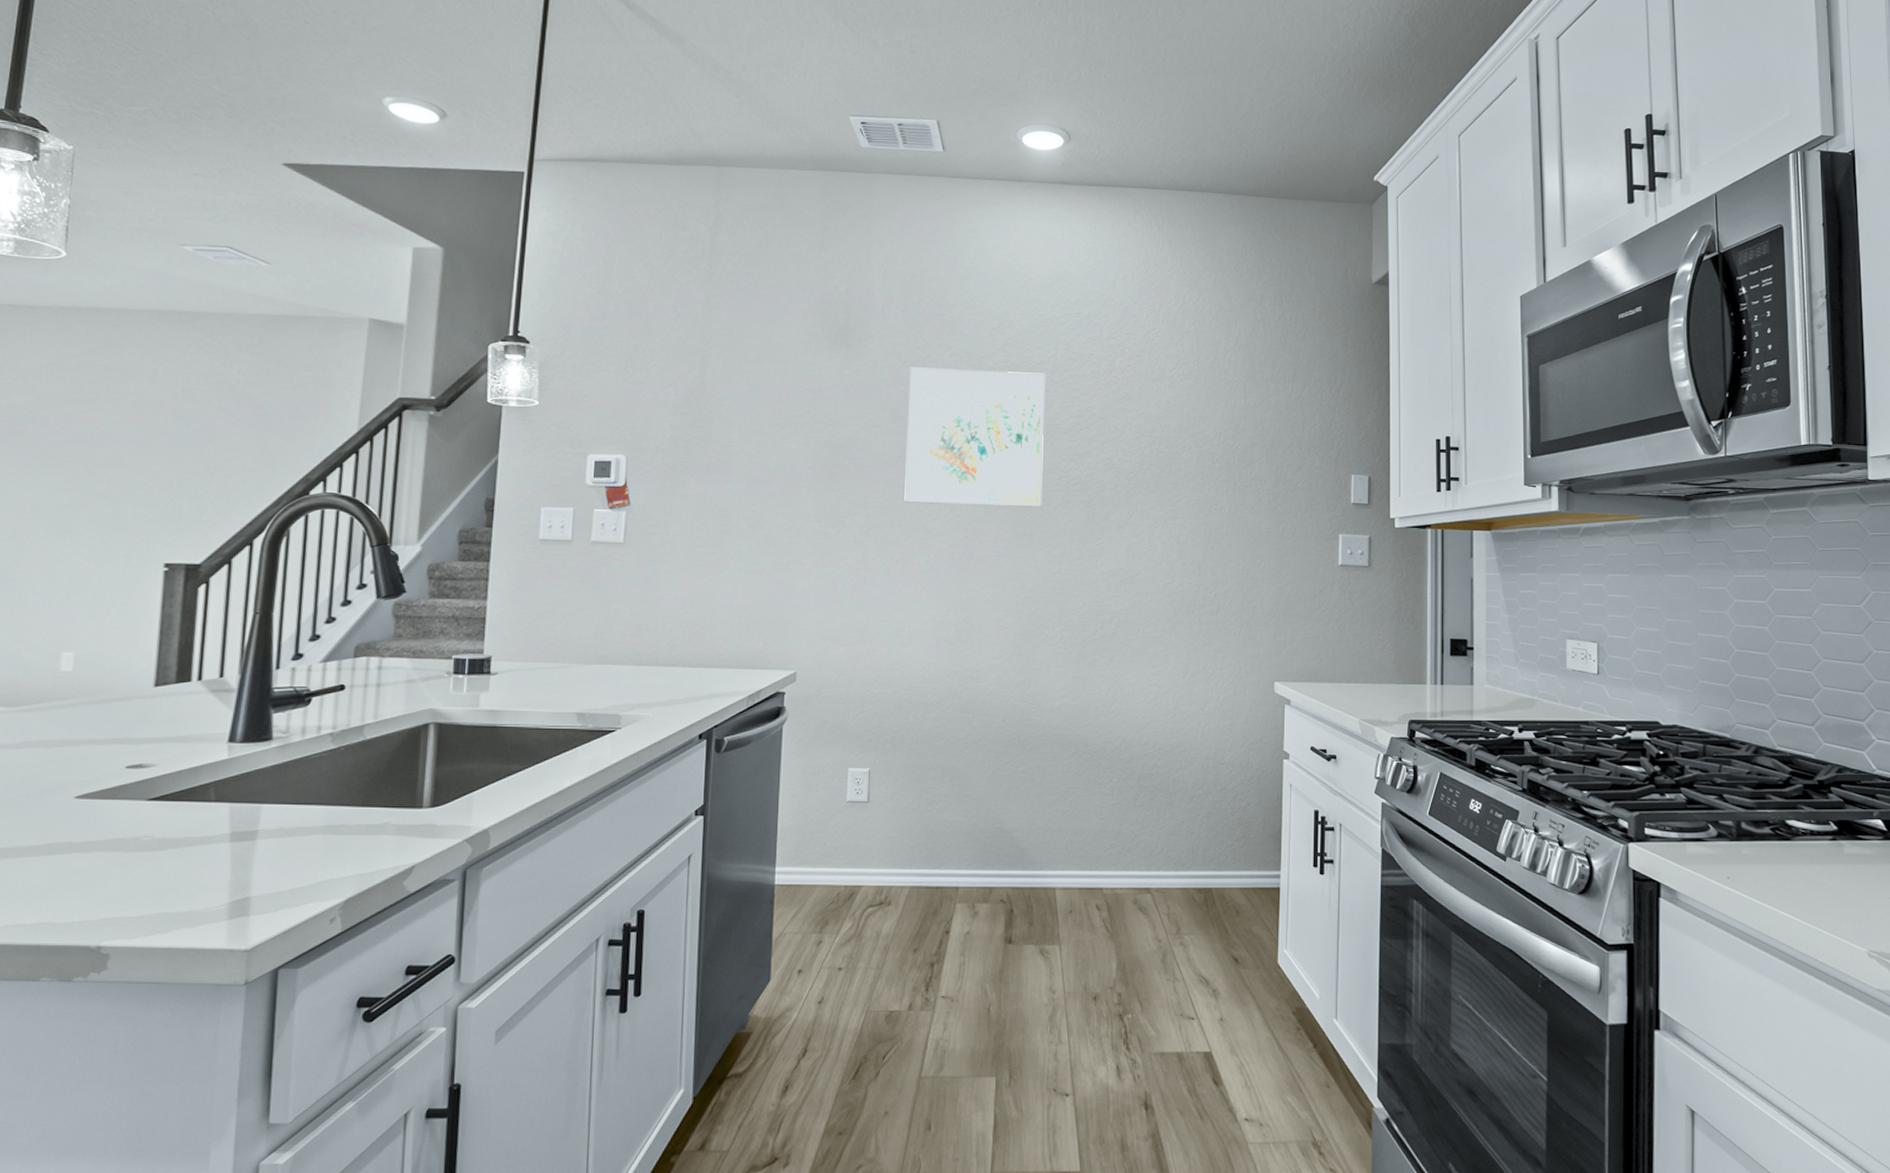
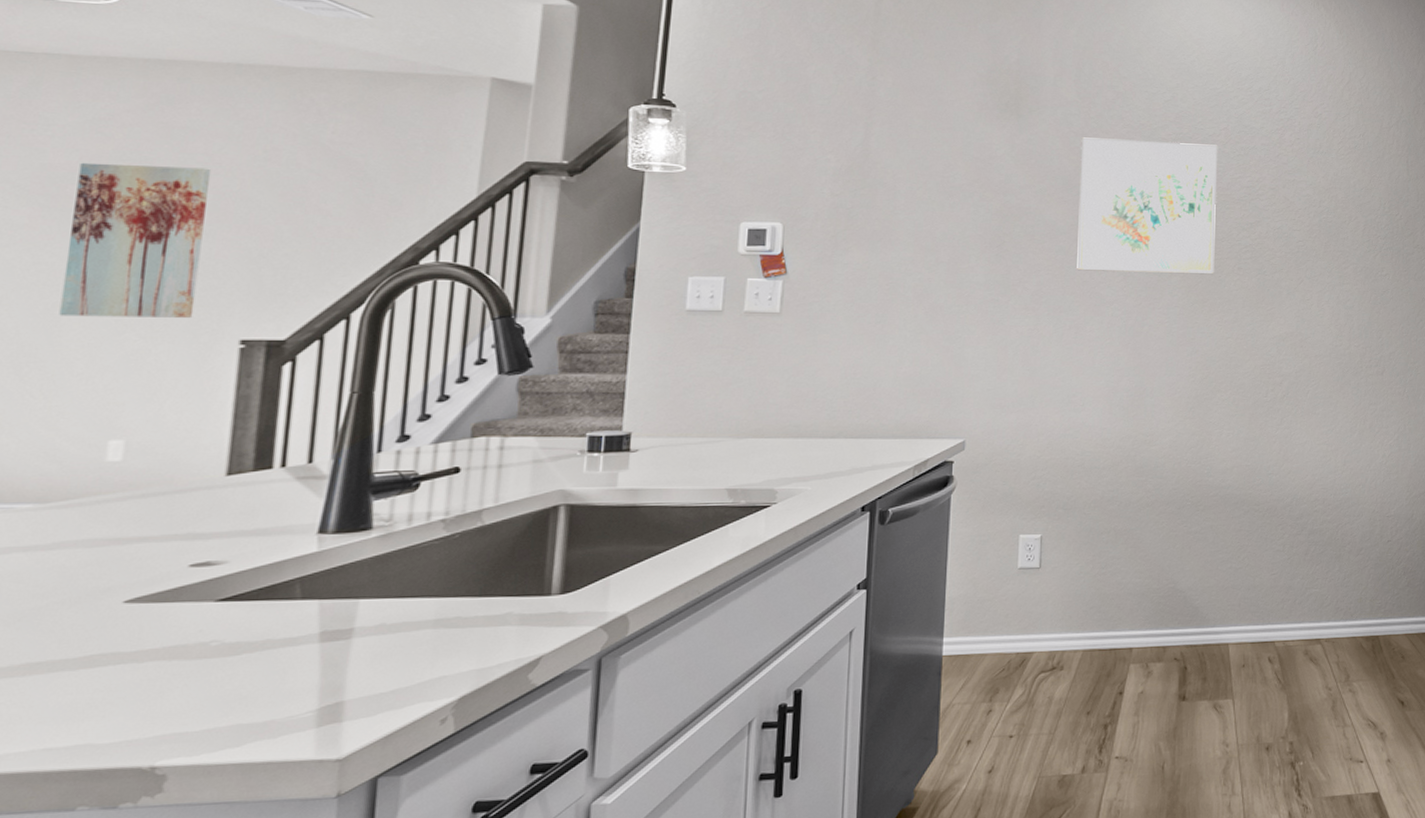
wall art: none [23,402,141,543] -> present [59,162,212,318]

